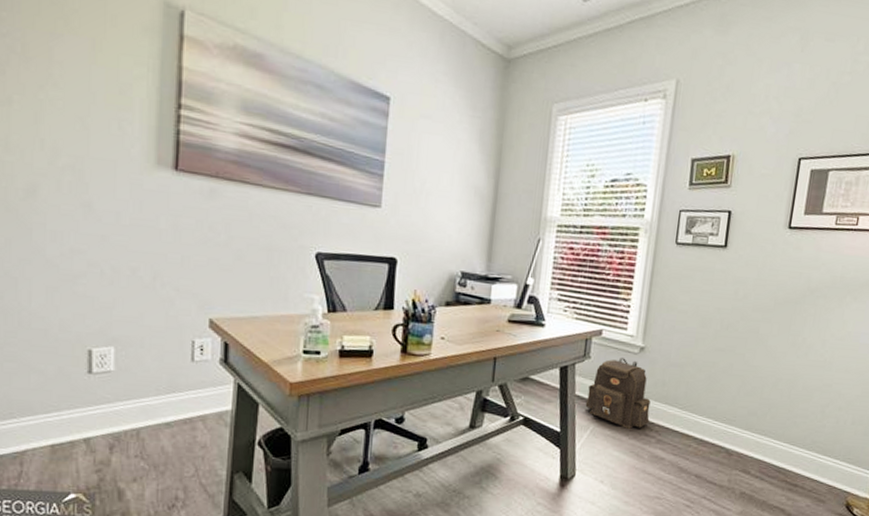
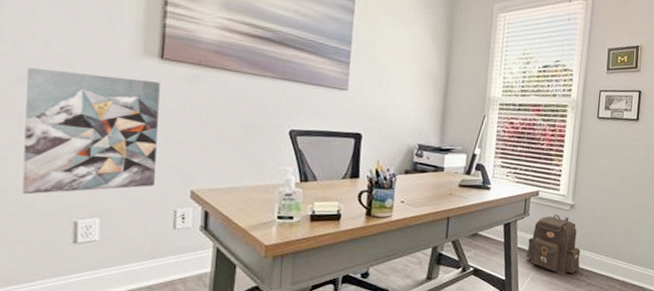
wall art: none [35,179,175,319] -> present [22,67,160,195]

